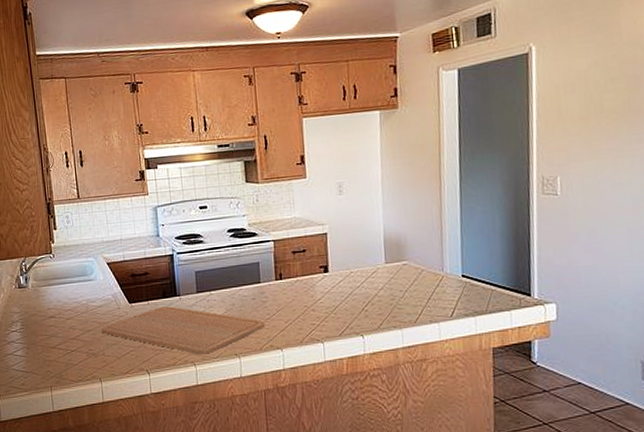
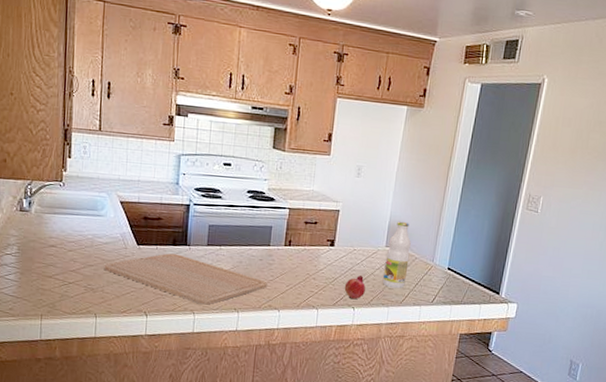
fruit: none [347,298,372,327] -> present [344,274,366,300]
bottle: none [387,232,416,308] -> present [382,221,411,289]

